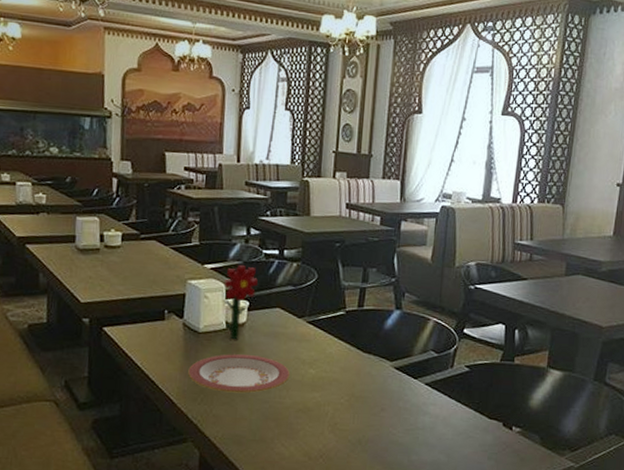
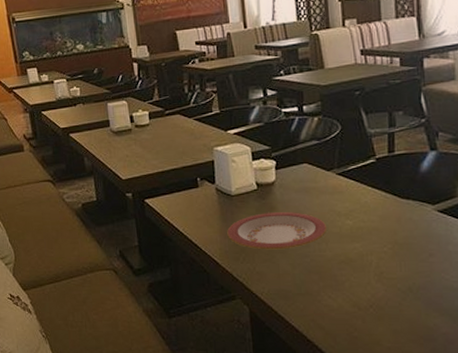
flower: present [223,265,258,340] -> none [248,126,281,199]

